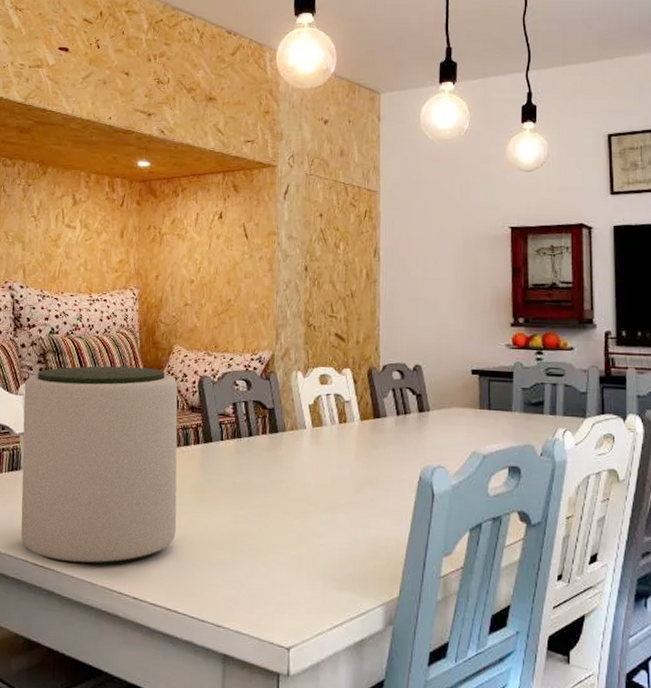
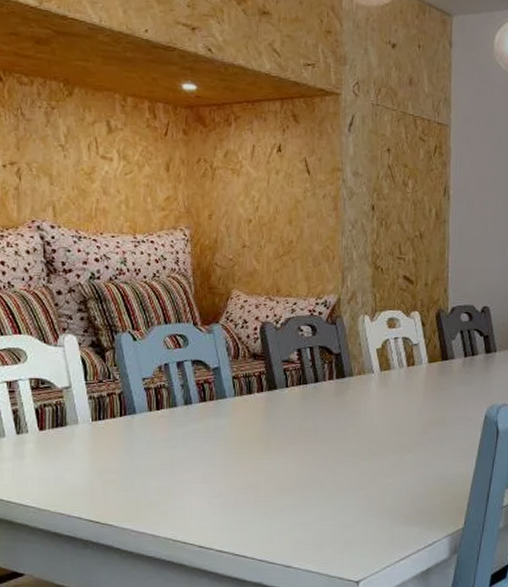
plant pot: present [21,366,178,566] -> none [64,313,242,519]

